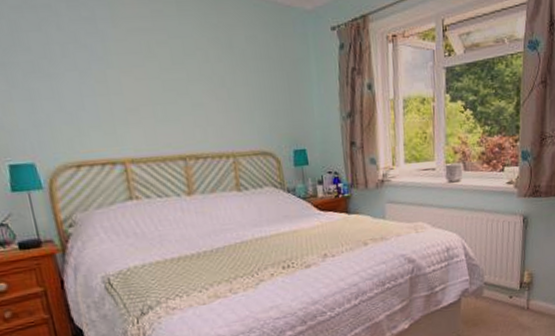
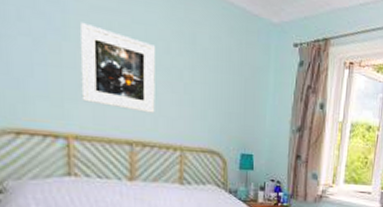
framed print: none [120,47,203,126] -> present [80,22,155,114]

